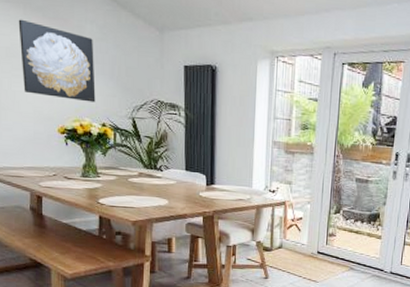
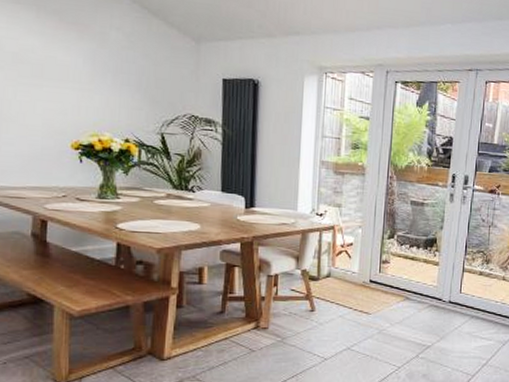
wall art: present [18,19,96,103] -> none [29,22,119,116]

